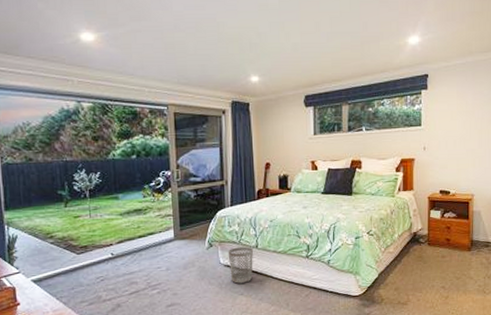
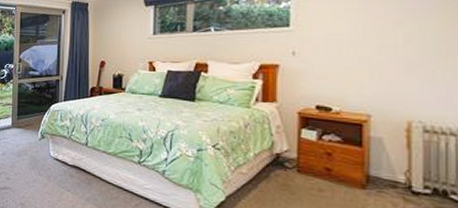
wastebasket: present [228,246,254,284] -> none [58,142,83,180]

